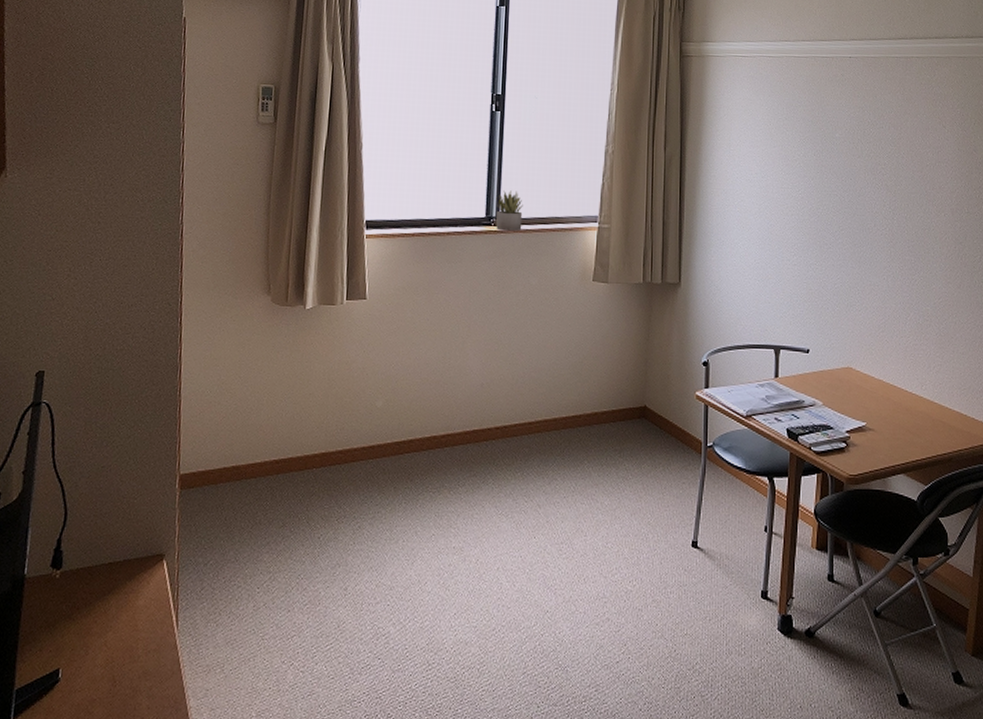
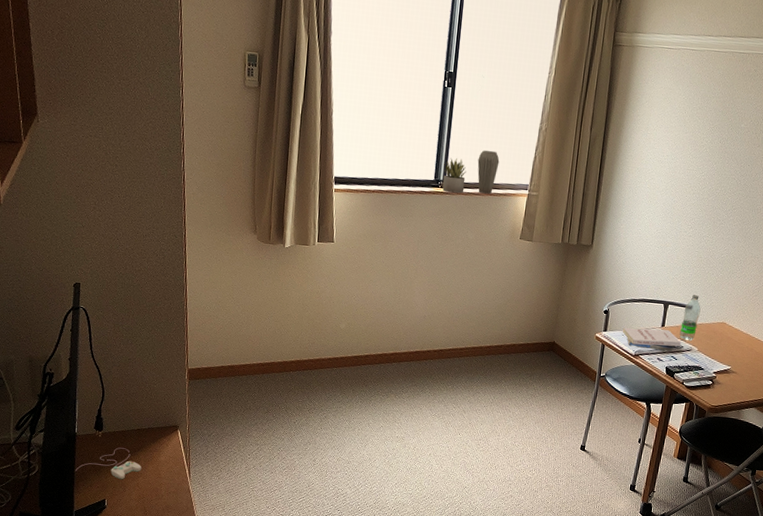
game controller: none [20,591,113,638] -> present [75,447,142,480]
vase: none [536,180,562,230] -> present [477,150,500,195]
books: none [727,380,802,407] -> present [622,327,682,351]
bottle: none [798,335,819,394] -> present [679,295,701,342]

